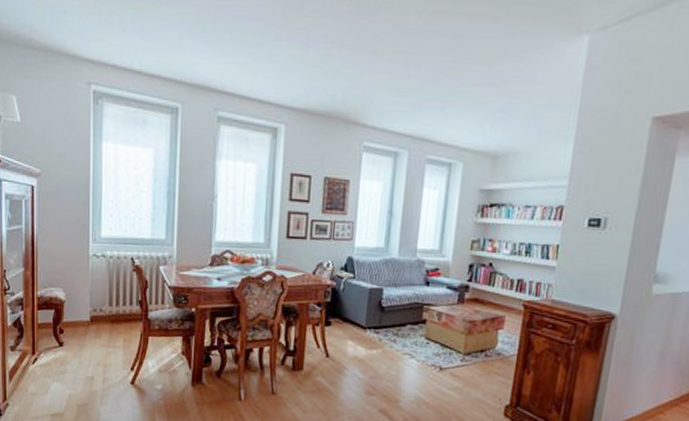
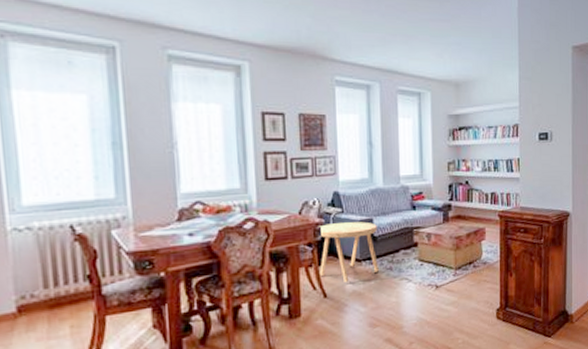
side table: none [325,287,386,346] -> present [319,221,379,282]

